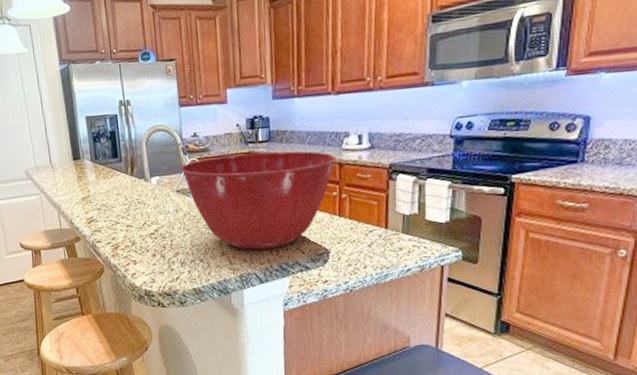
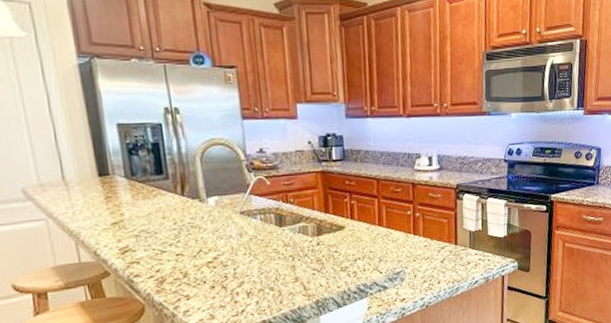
mixing bowl: present [180,151,336,250] -> none [244,170,409,273]

